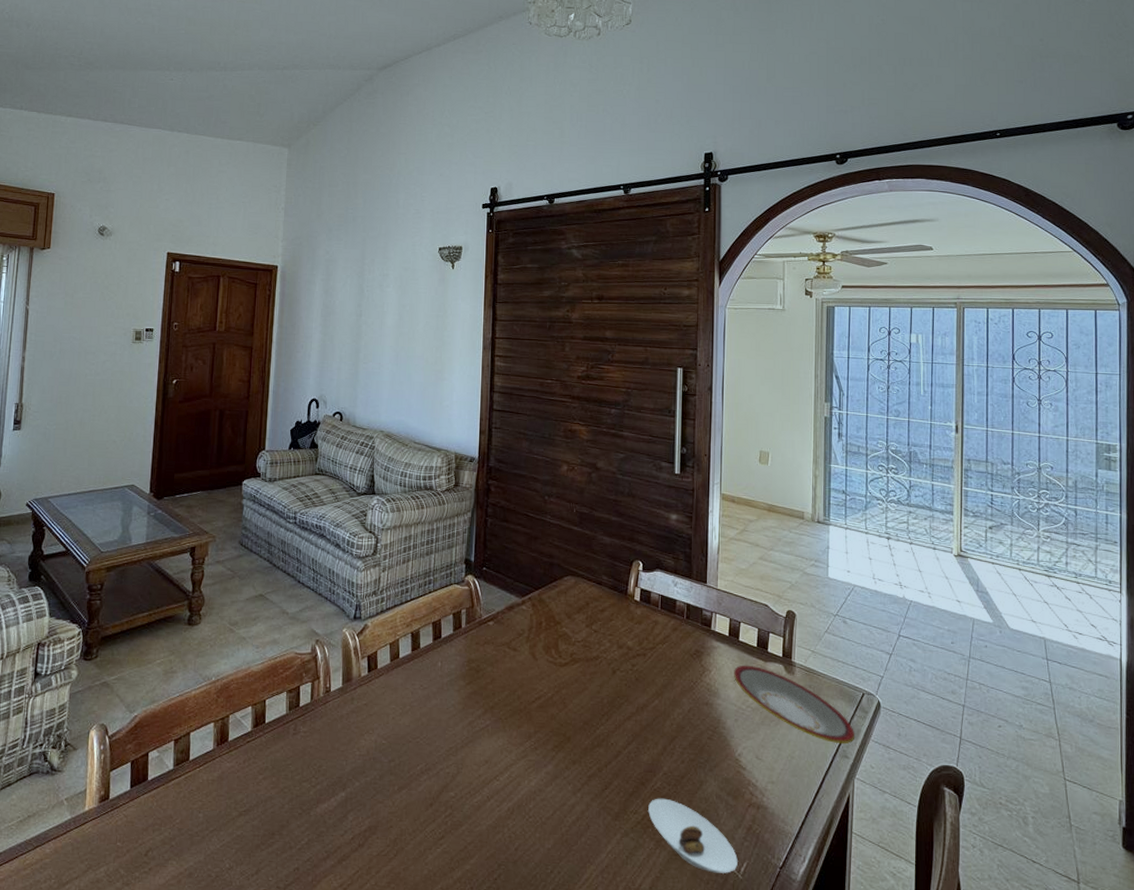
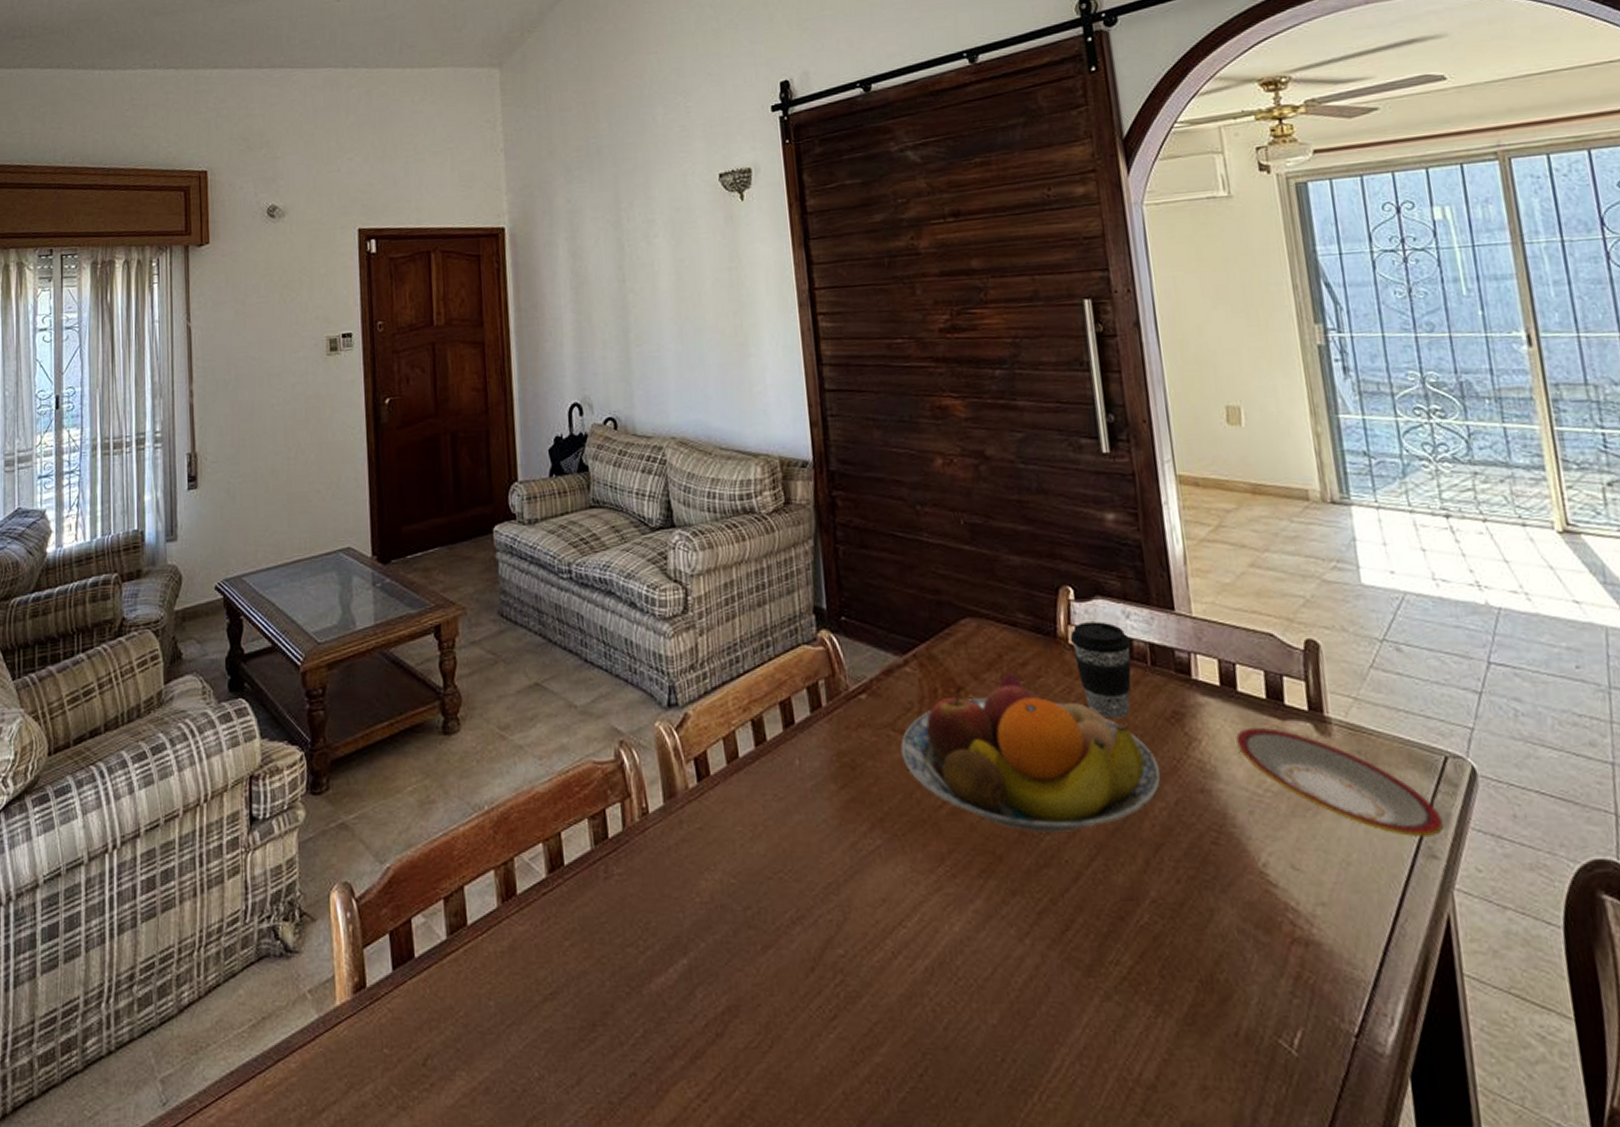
fruit bowl: none [512,616,682,724] -> present [900,673,1161,833]
coffee cup: none [635,586,675,652] -> present [1070,621,1132,719]
saucer: present [648,798,738,874] -> none [1135,938,1288,1051]

